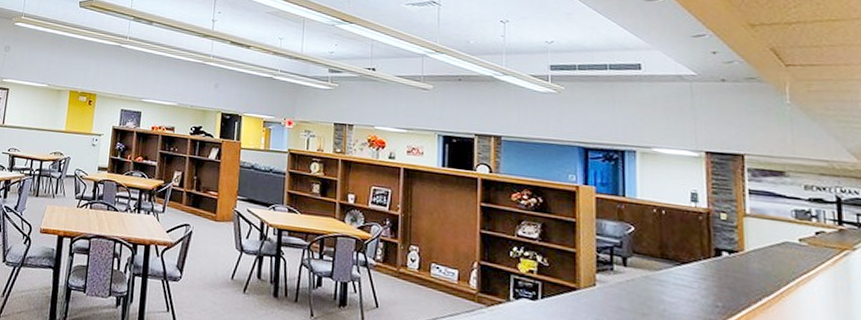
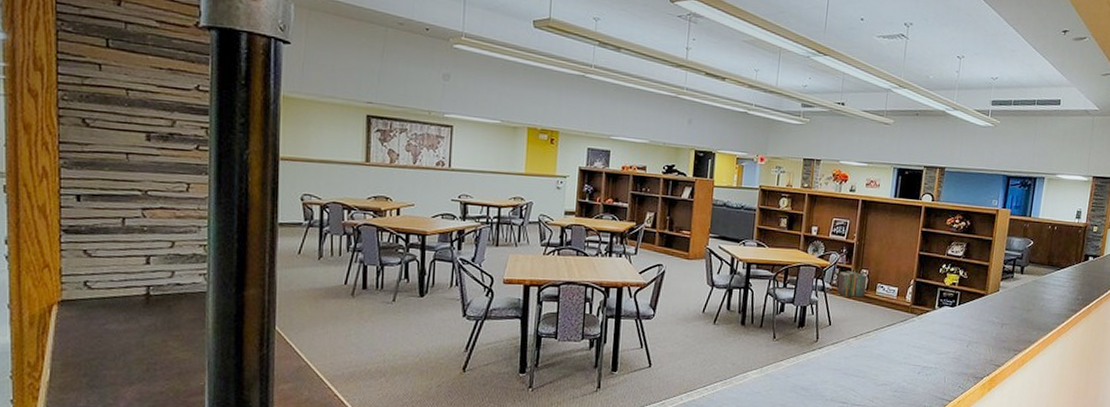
books: none [382,245,418,279] -> present [837,271,868,298]

